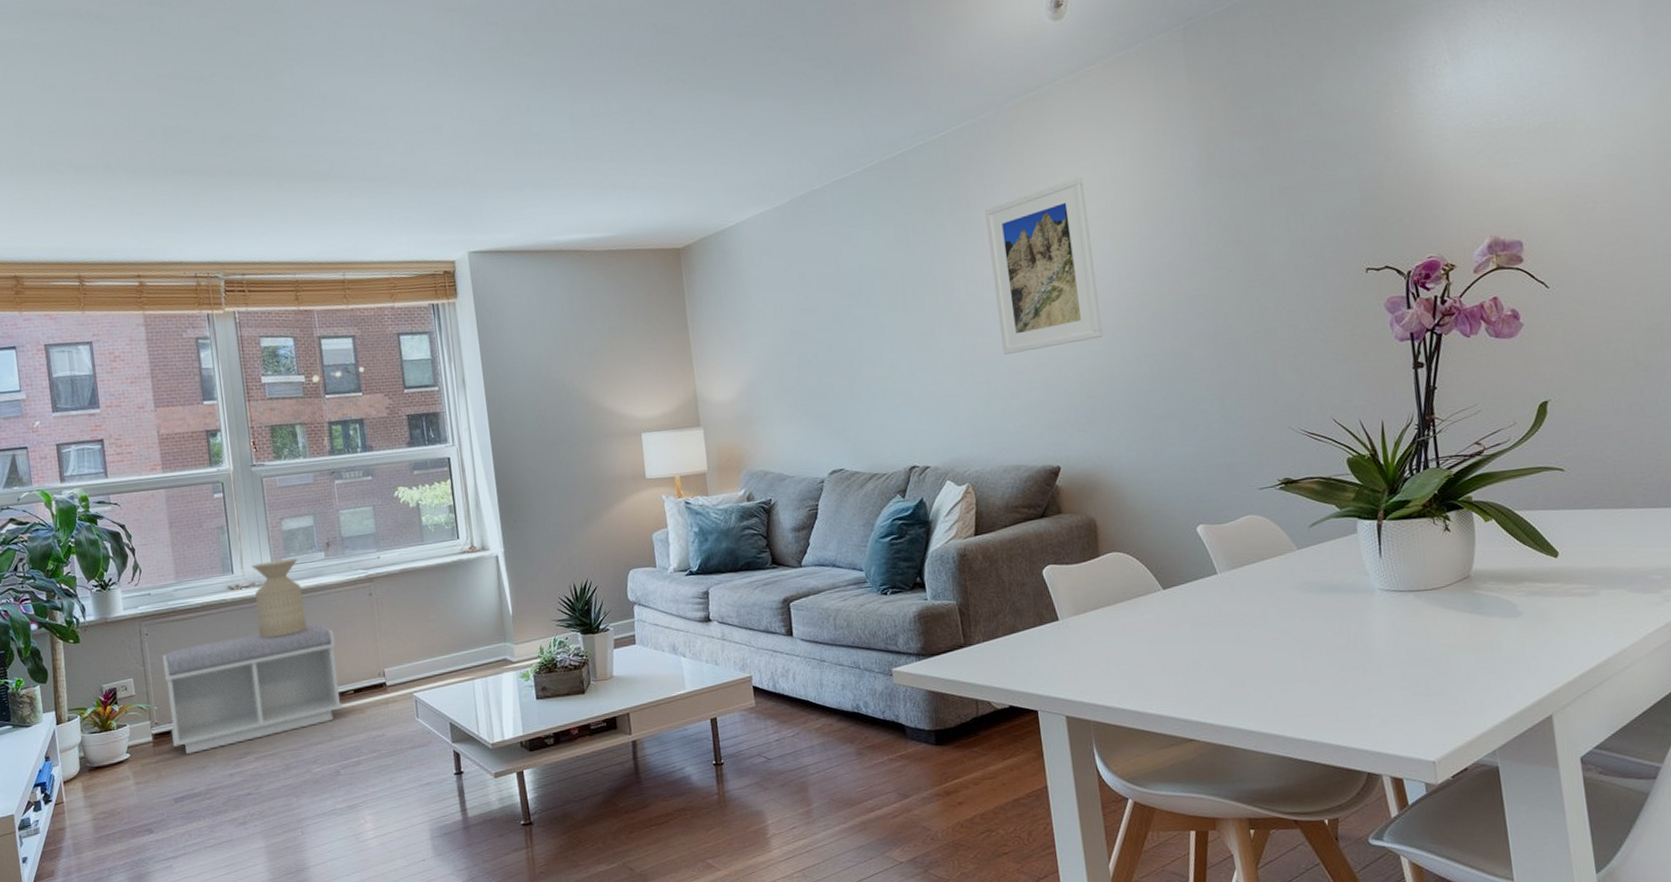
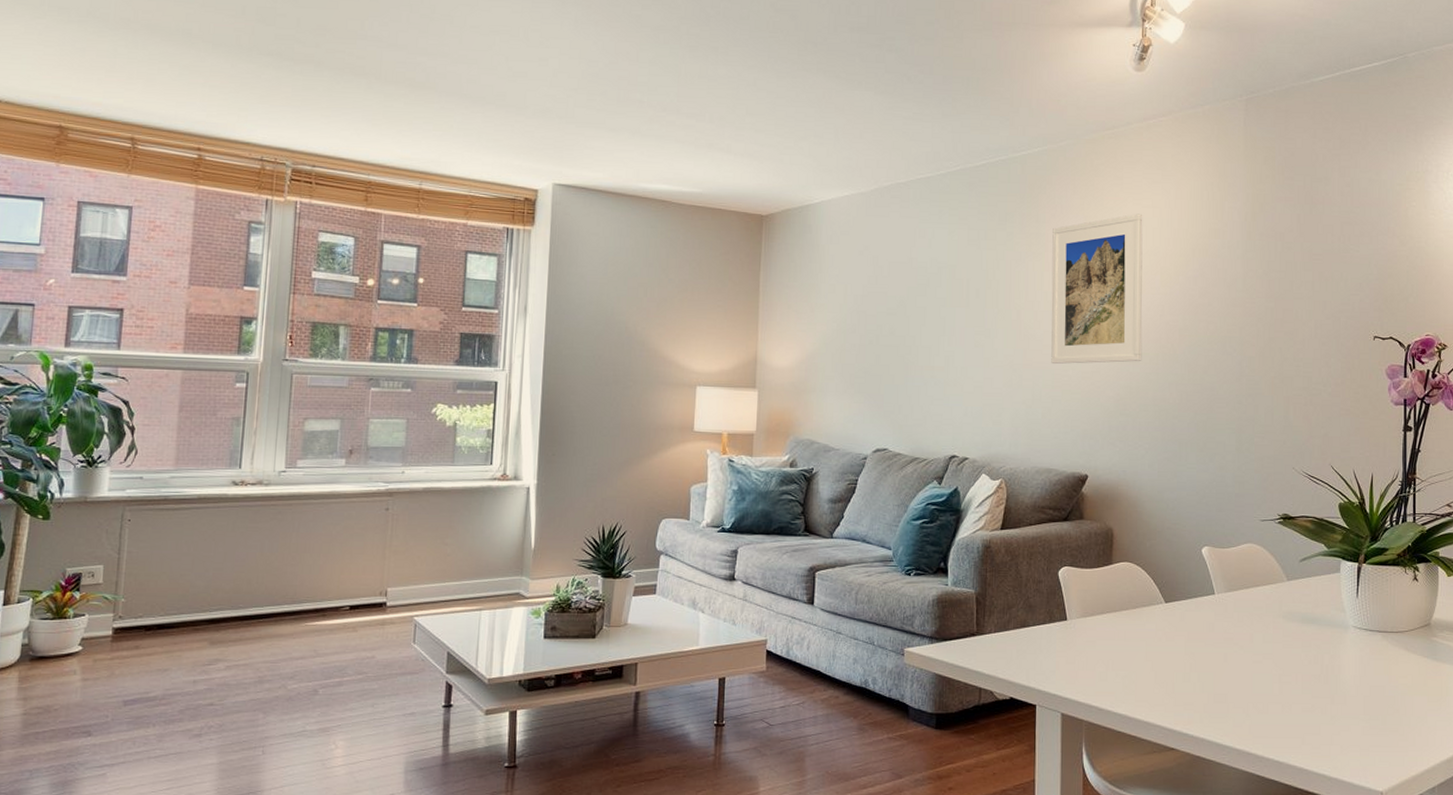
bench: present [162,623,343,754] -> none [135,531,340,654]
side table: present [251,557,307,638] -> none [256,460,315,541]

